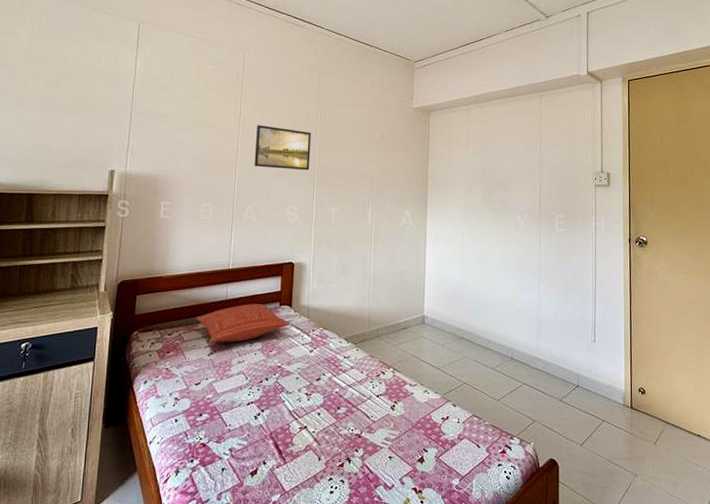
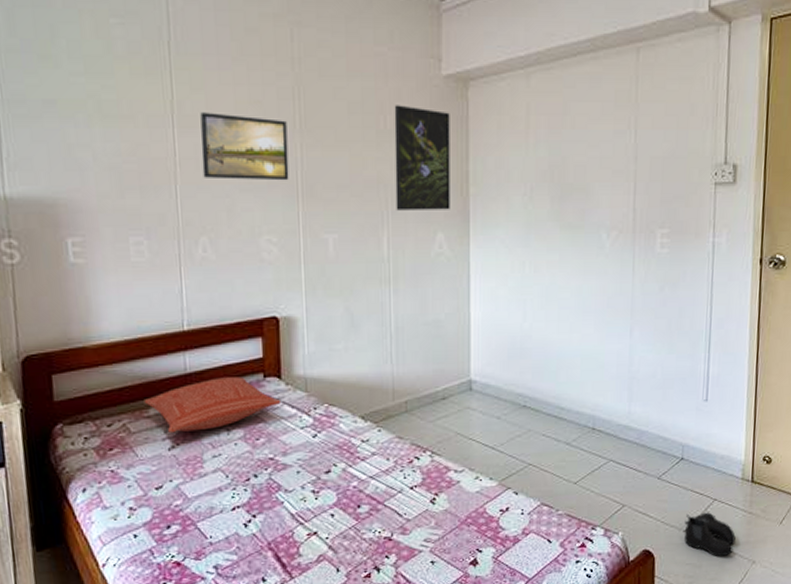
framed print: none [378,125,417,195] -> present [394,105,450,211]
boots: none [580,431,621,469] -> present [683,512,736,557]

